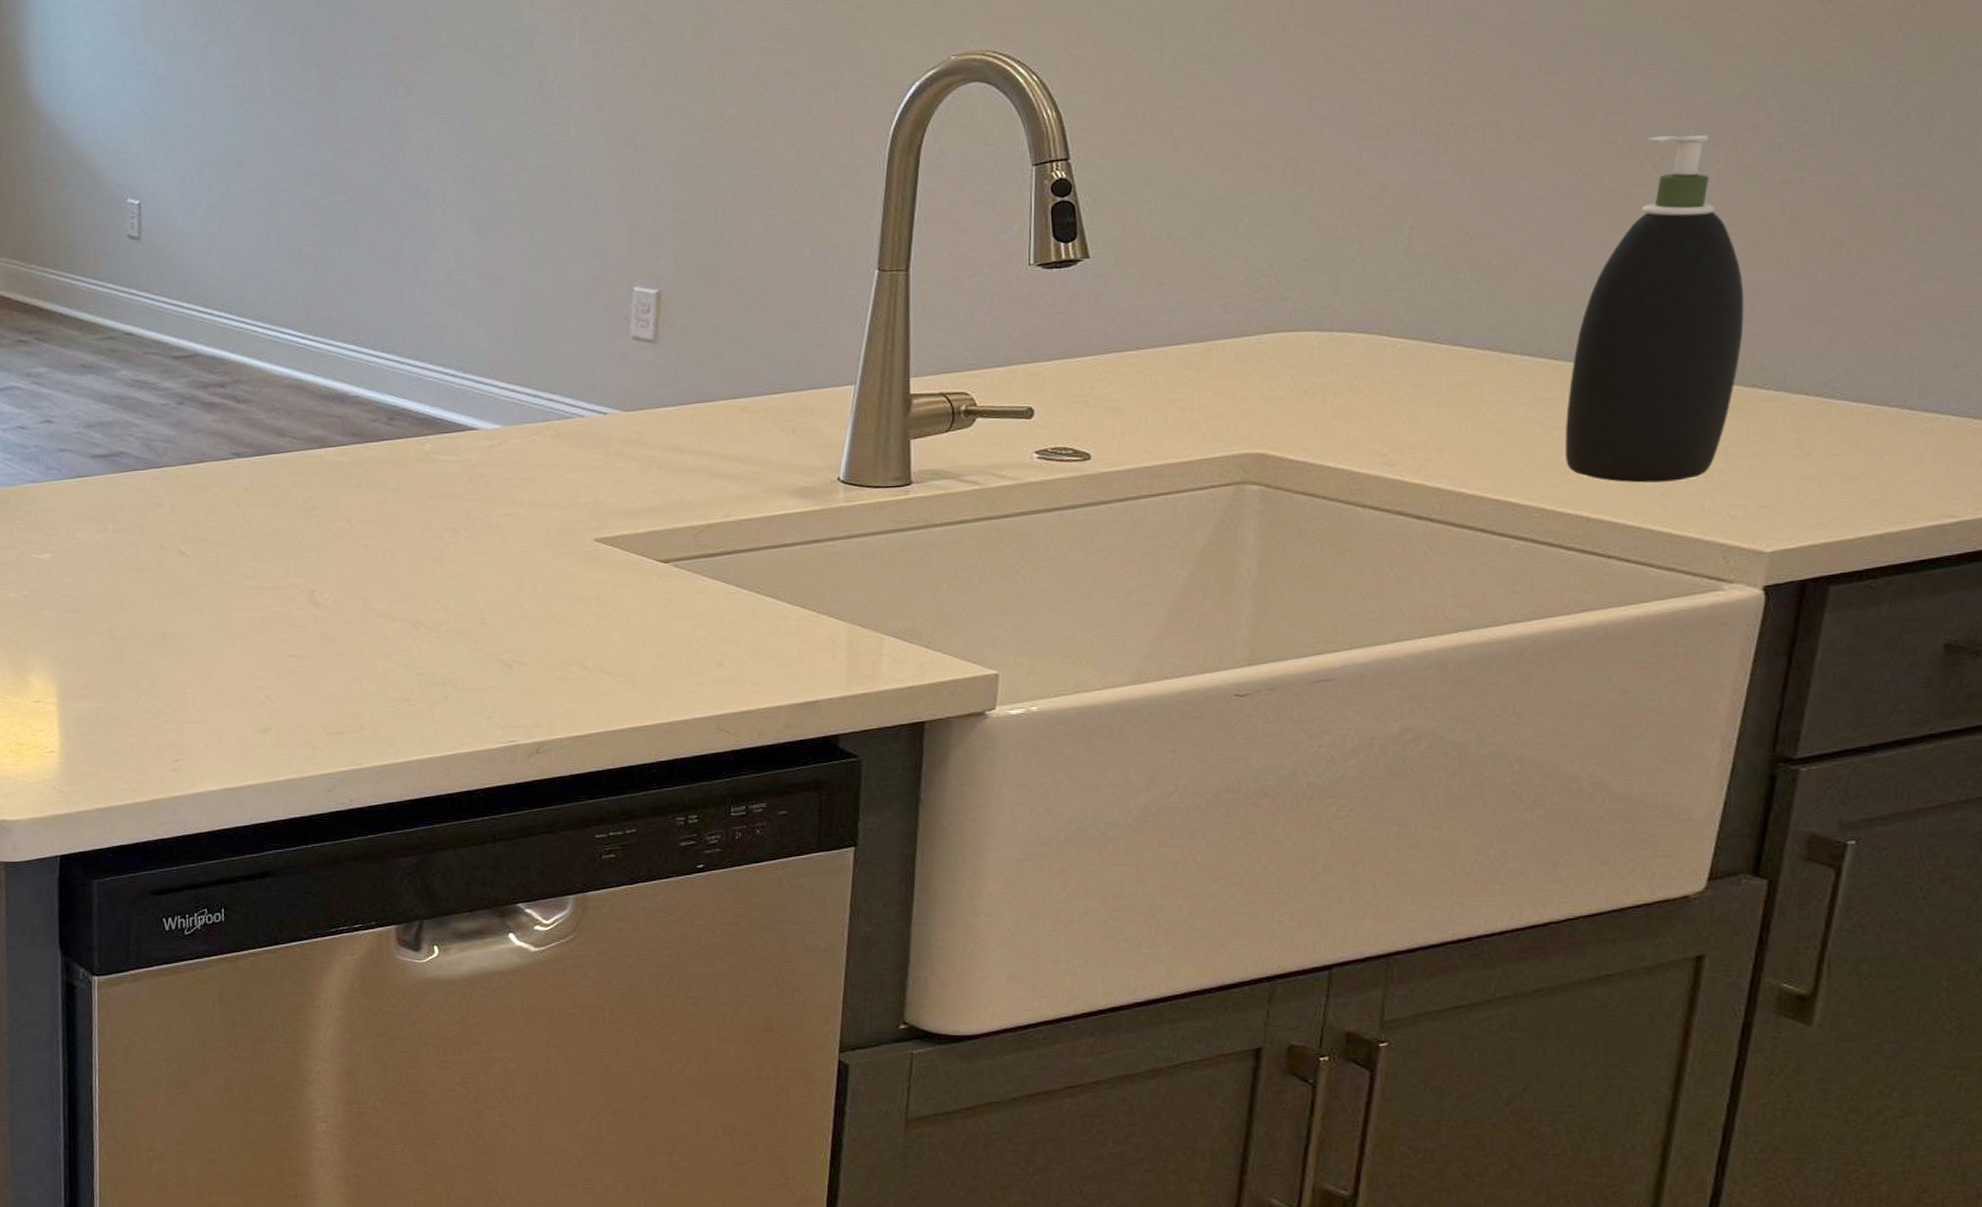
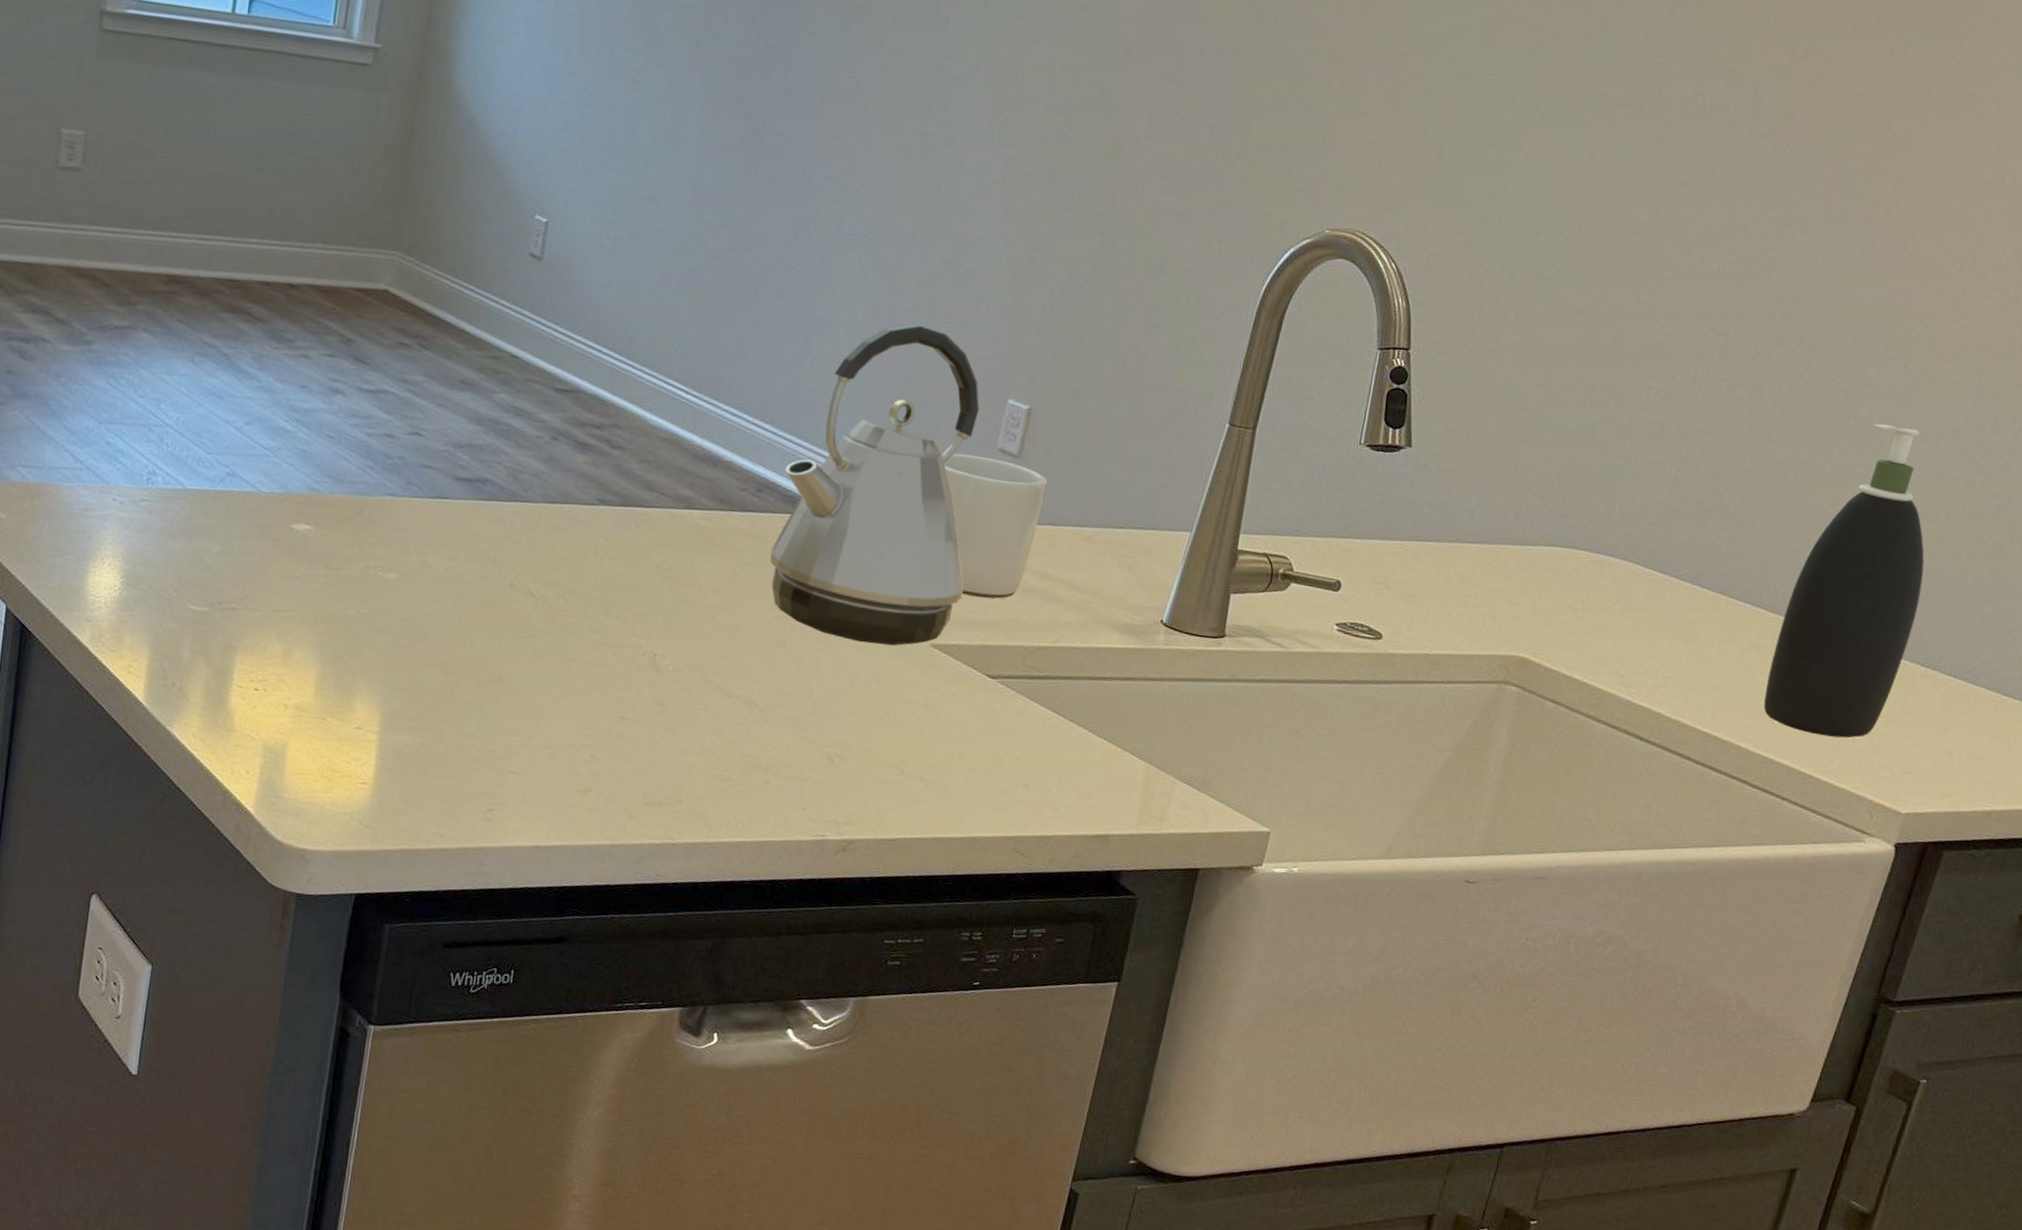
kettle: none [413,231,620,548] -> present [769,323,980,646]
mug: none [573,347,690,486] -> present [942,453,1048,599]

